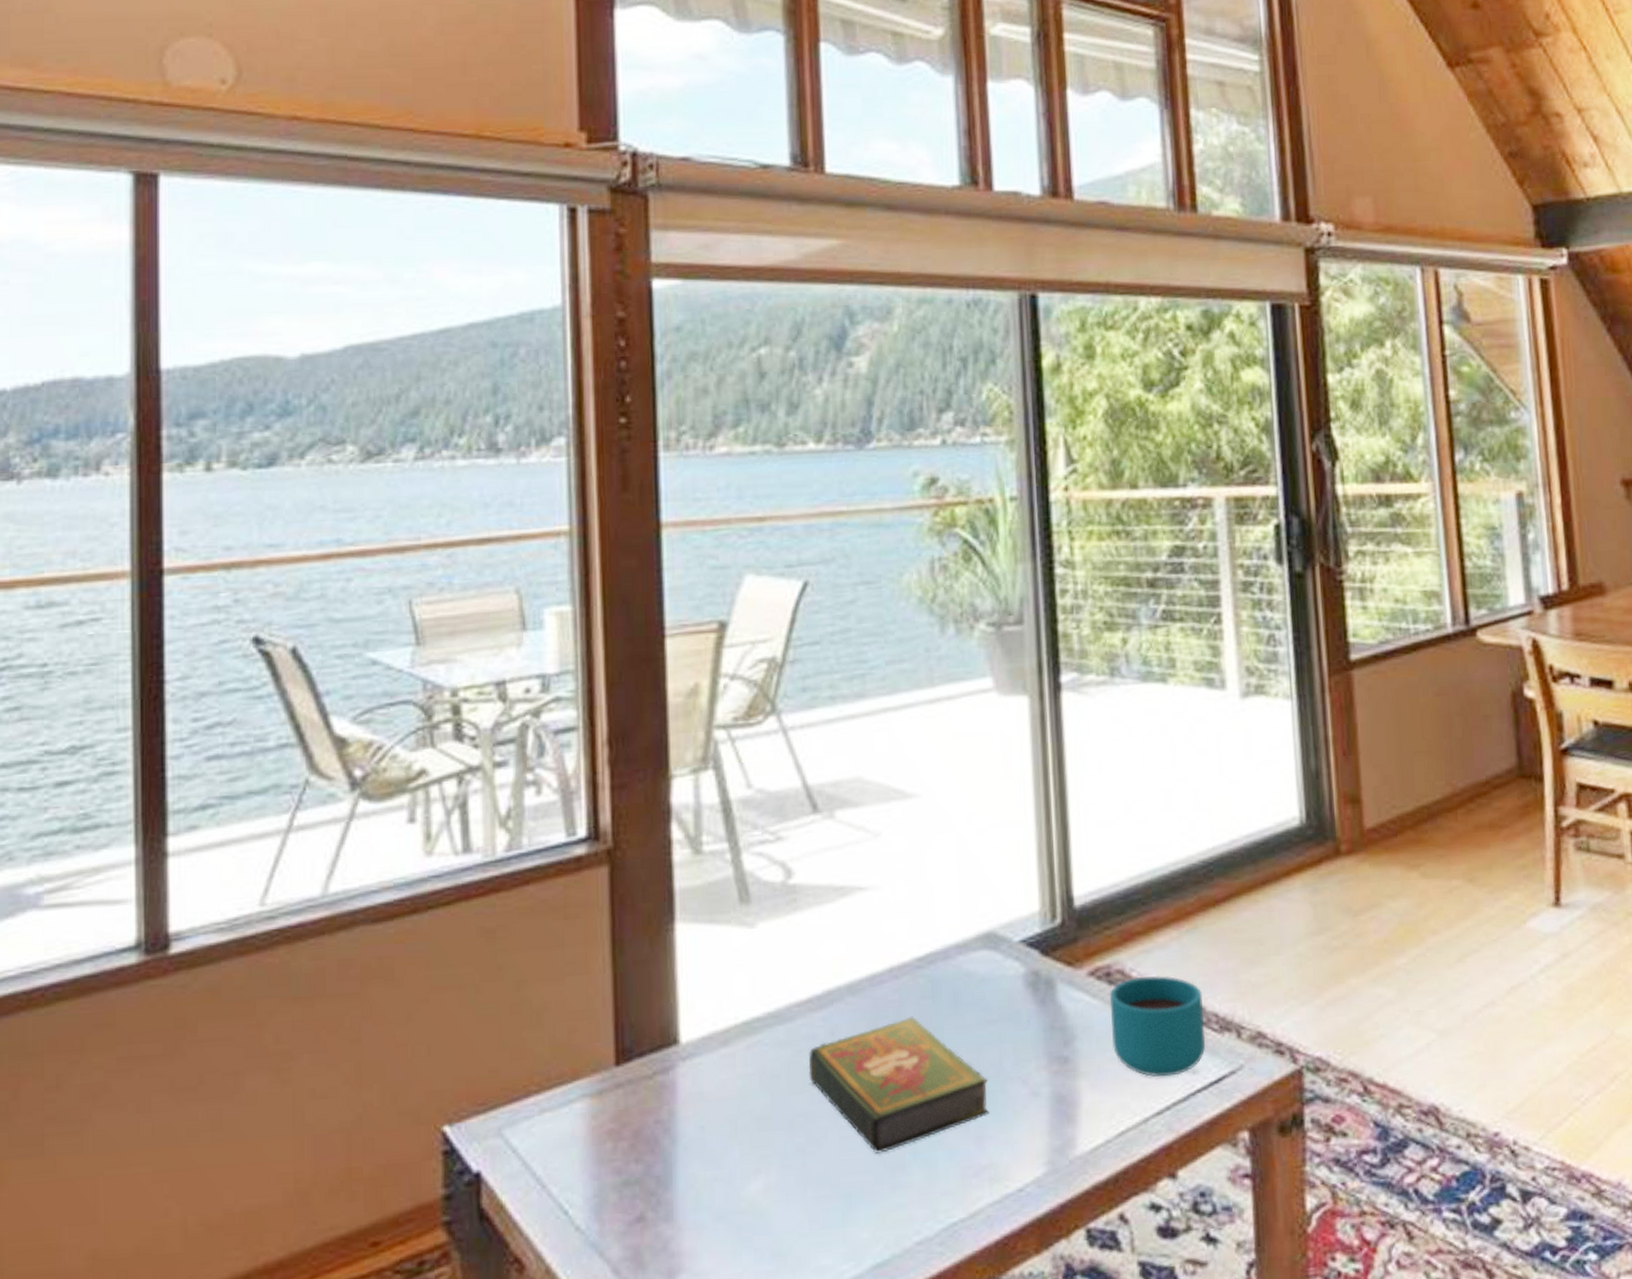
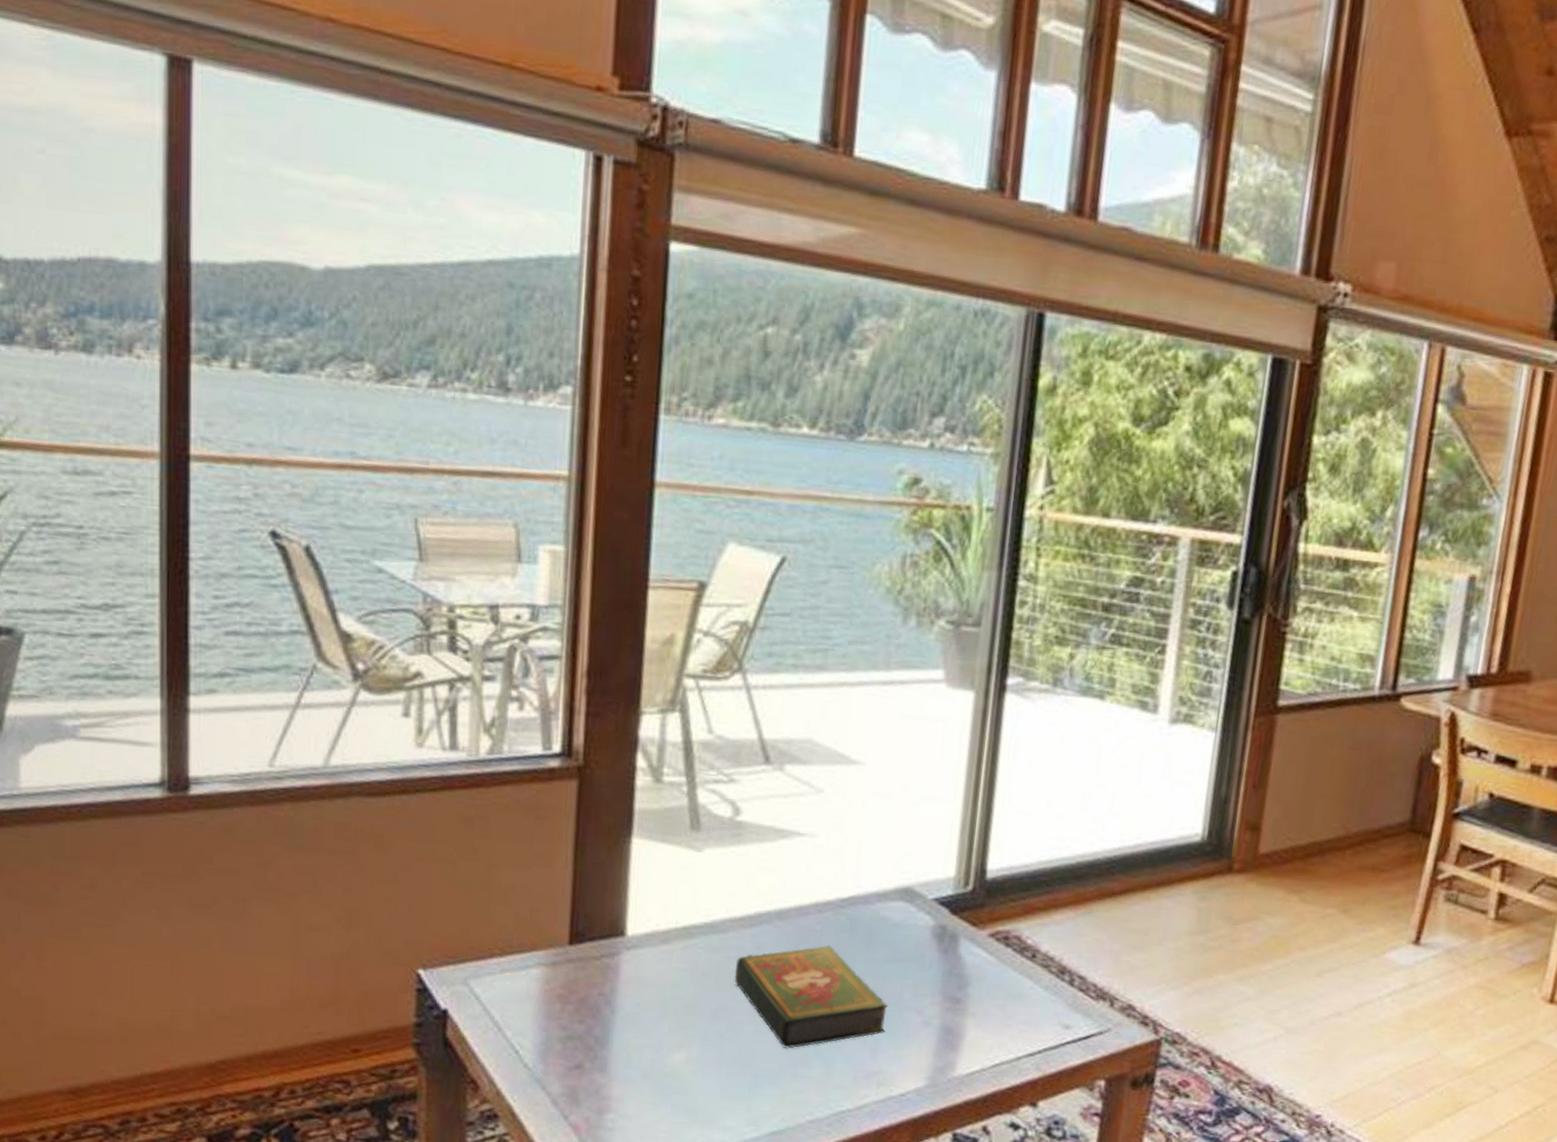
cup: present [1109,975,1206,1077] -> none [1000,944,1086,1028]

